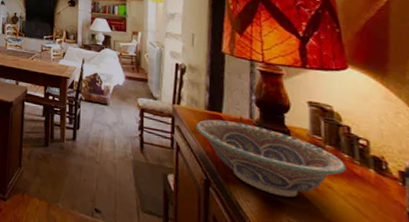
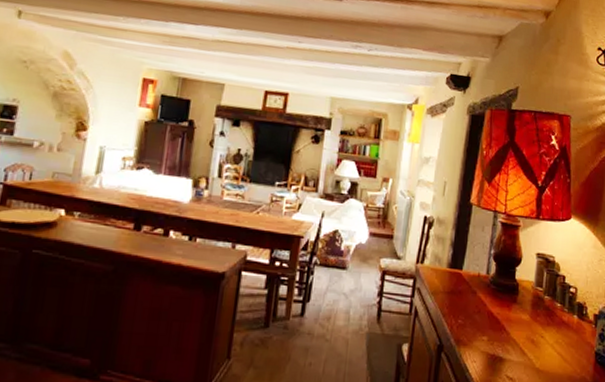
decorative bowl: present [195,119,347,198] -> none [436,278,558,353]

